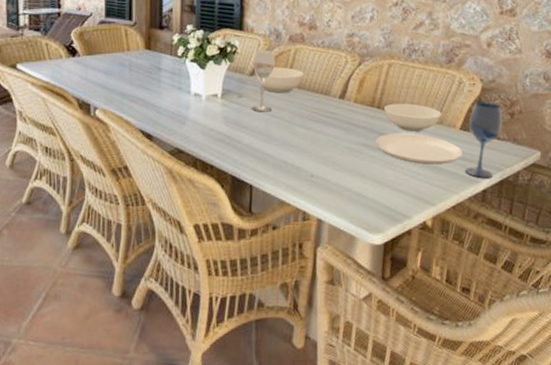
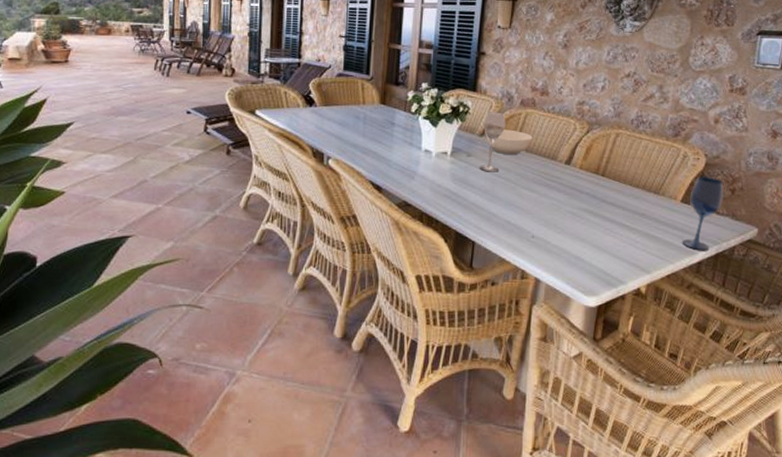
plate: present [375,133,464,165] -> none [597,201,682,234]
bowl: present [384,103,442,132] -> none [609,172,664,201]

